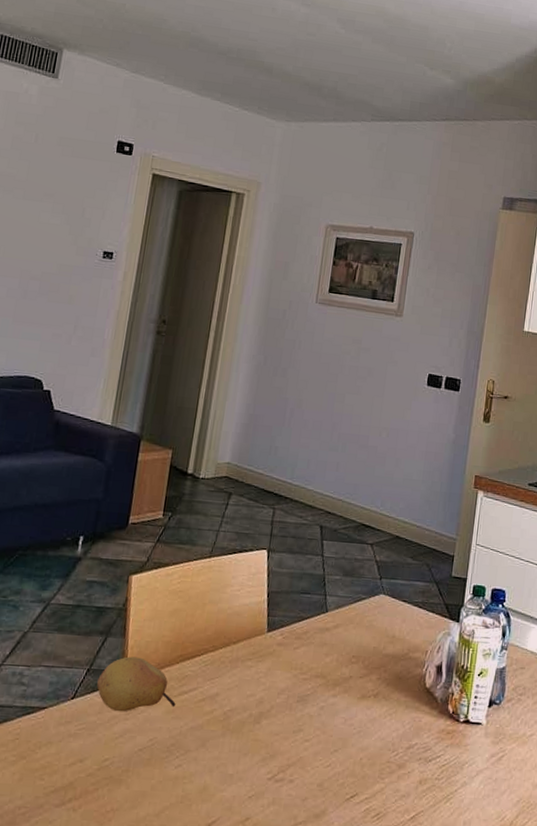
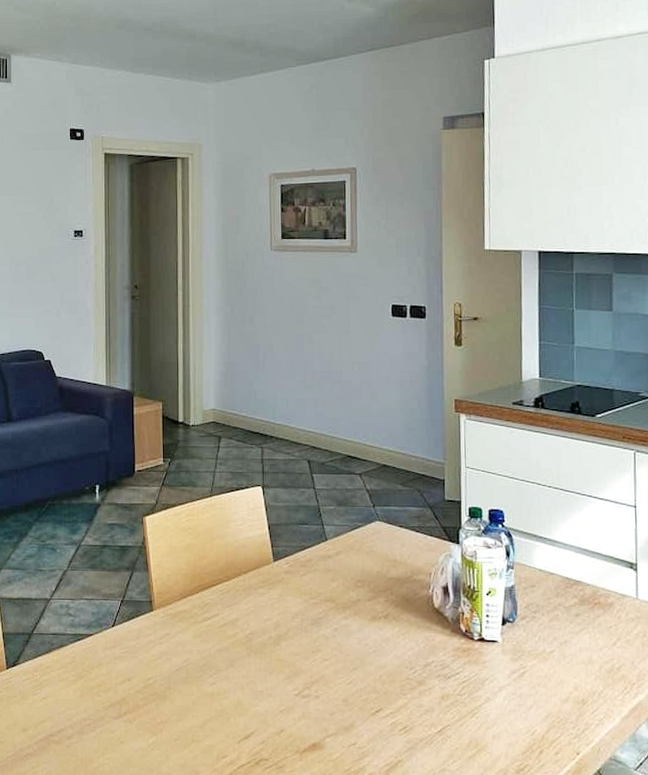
fruit: present [97,656,176,712] -> none [131,588,202,637]

